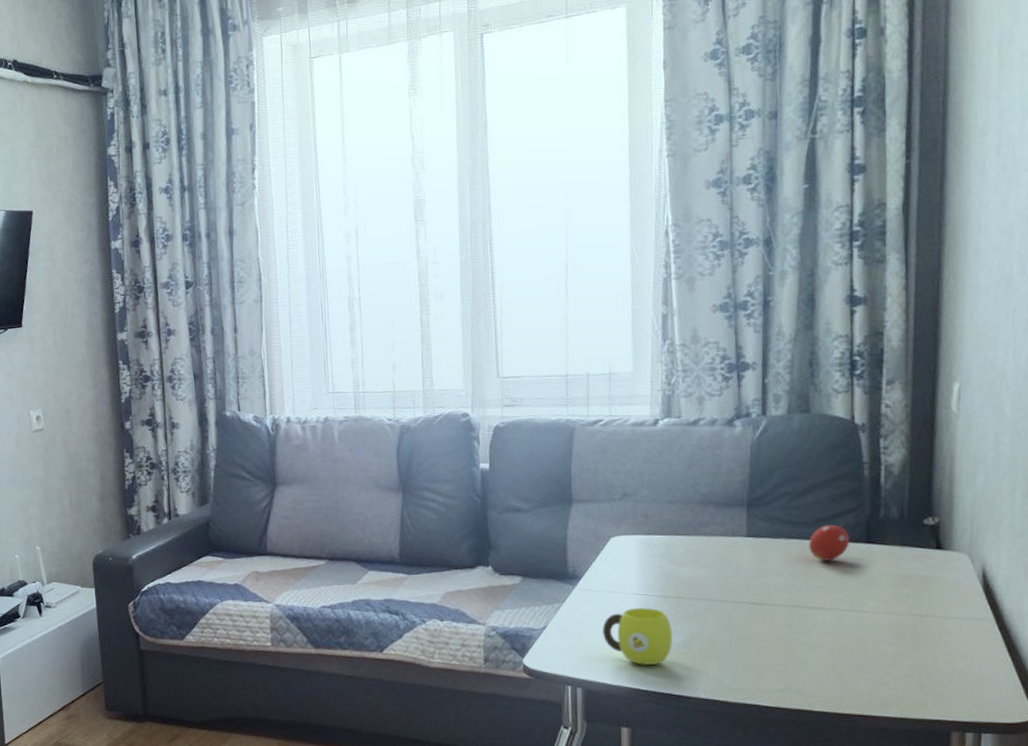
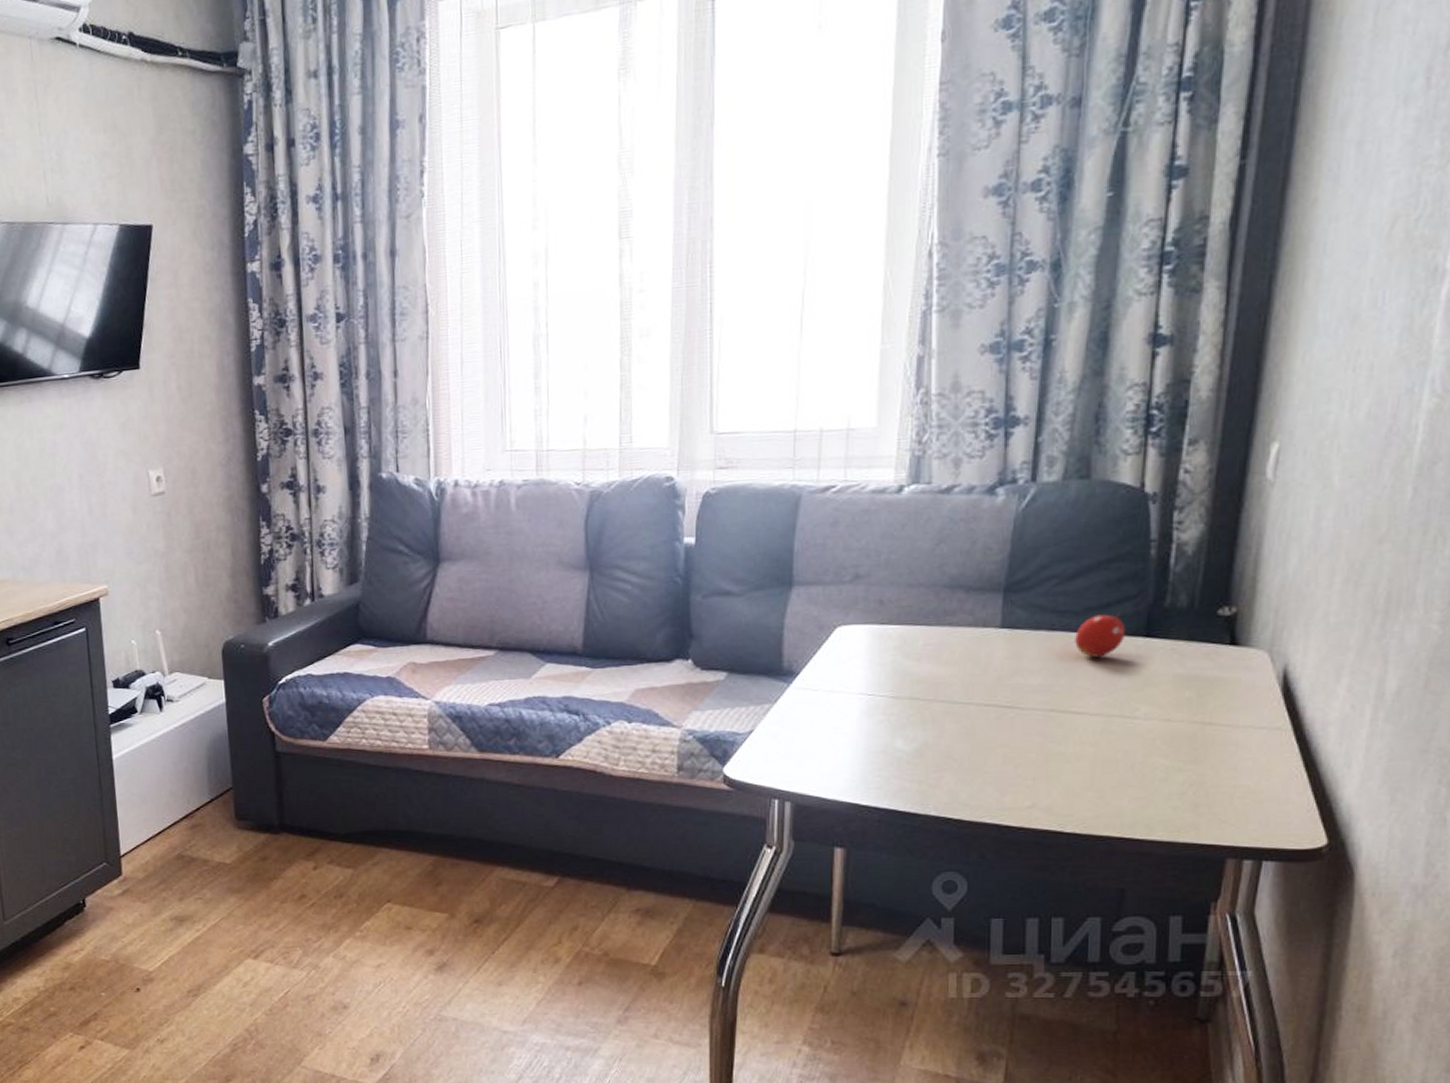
cup: present [602,608,673,665] -> none [820,710,903,777]

